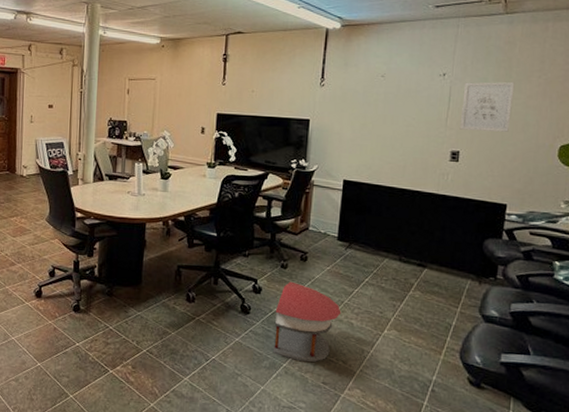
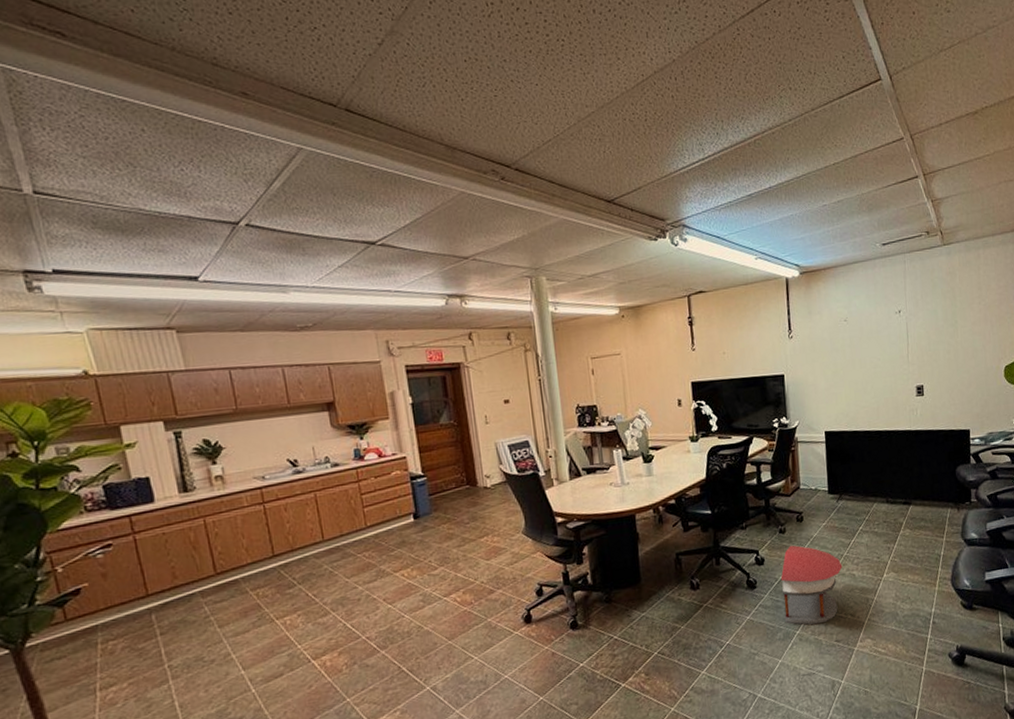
wall art: present [459,82,515,132] -> none [918,311,962,364]

